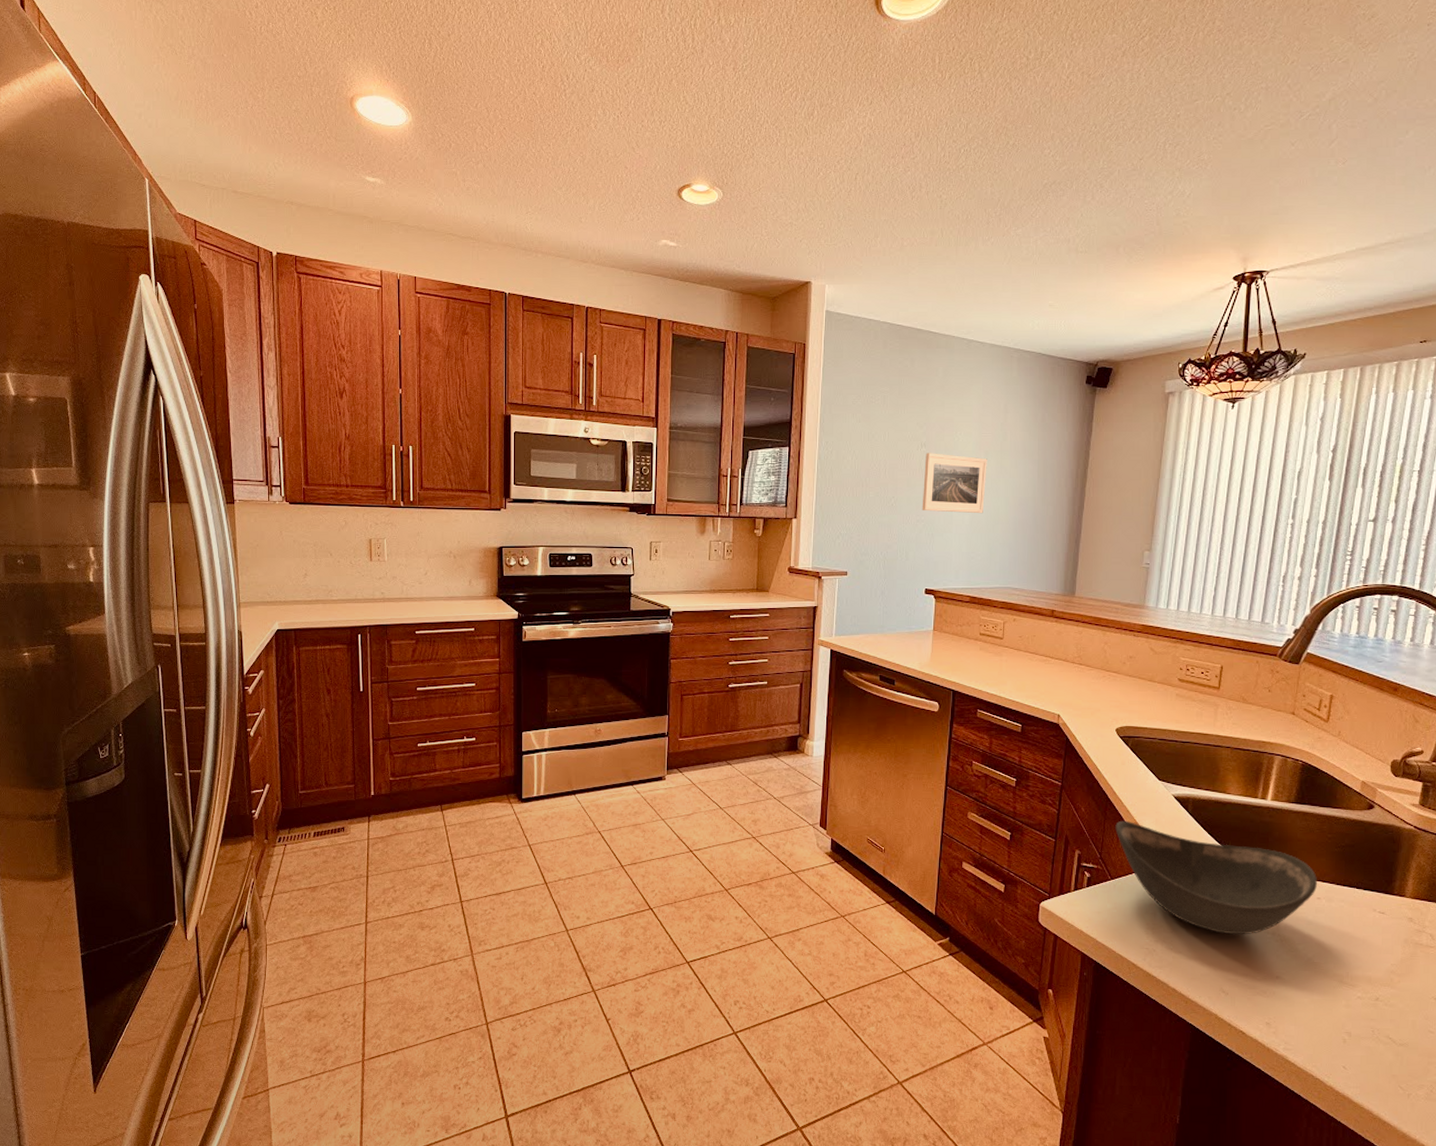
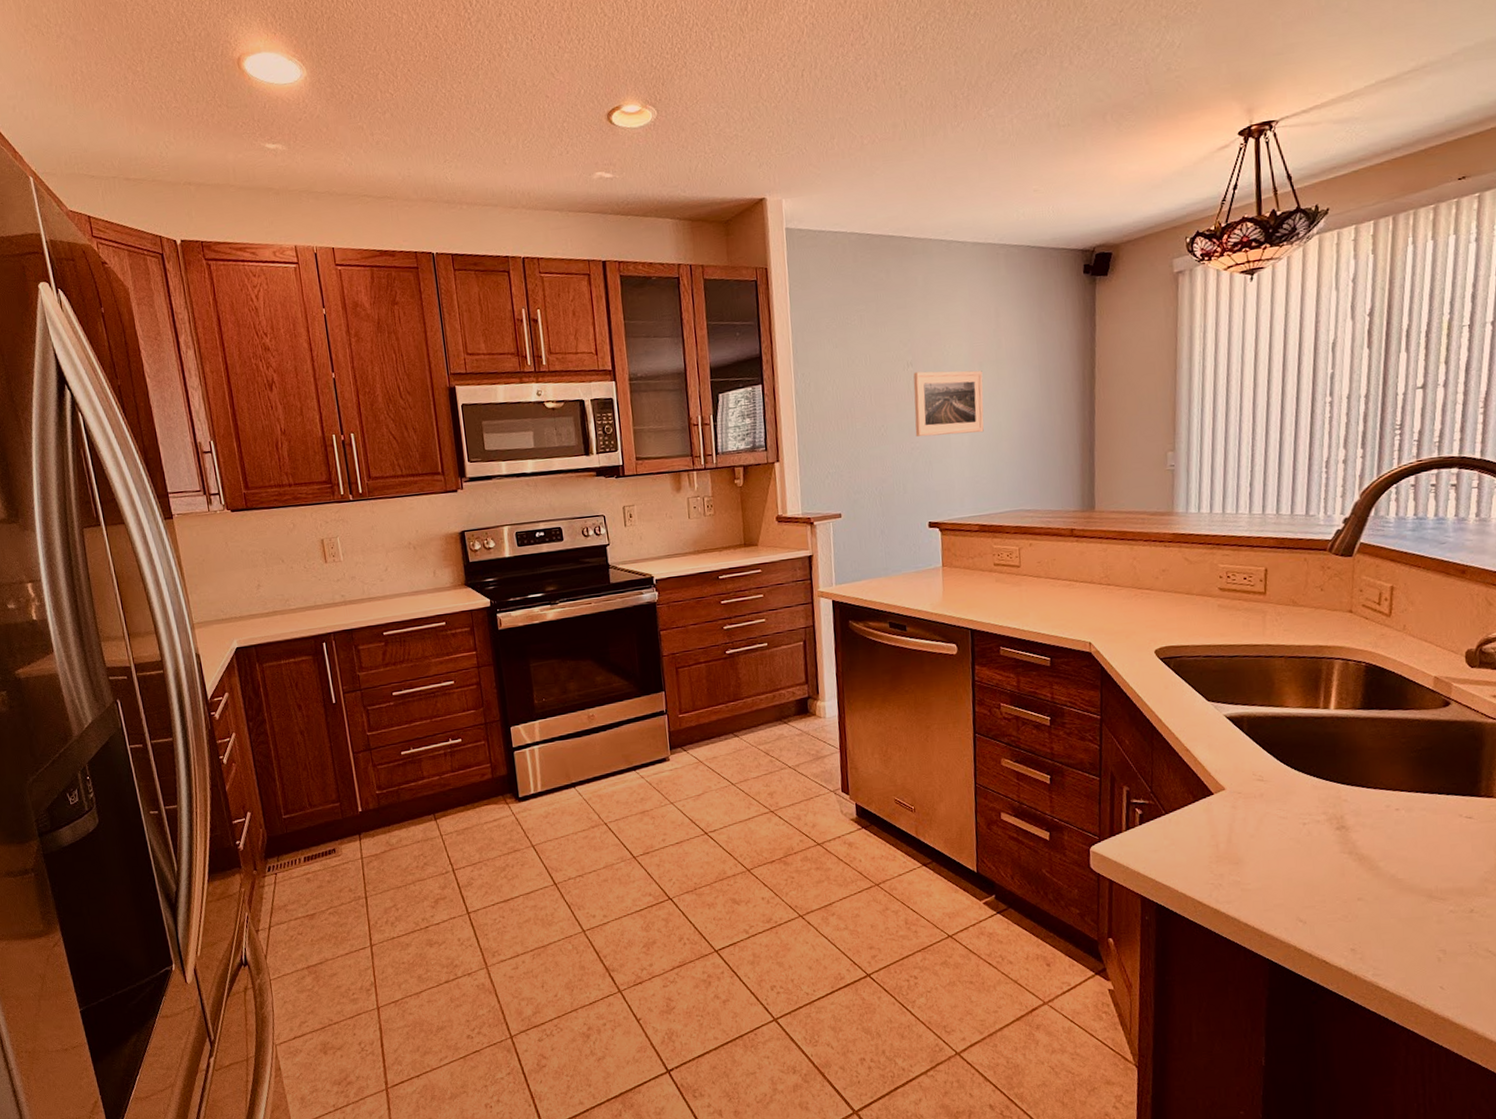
bowl: present [1115,820,1318,935] -> none [1164,748,1395,859]

